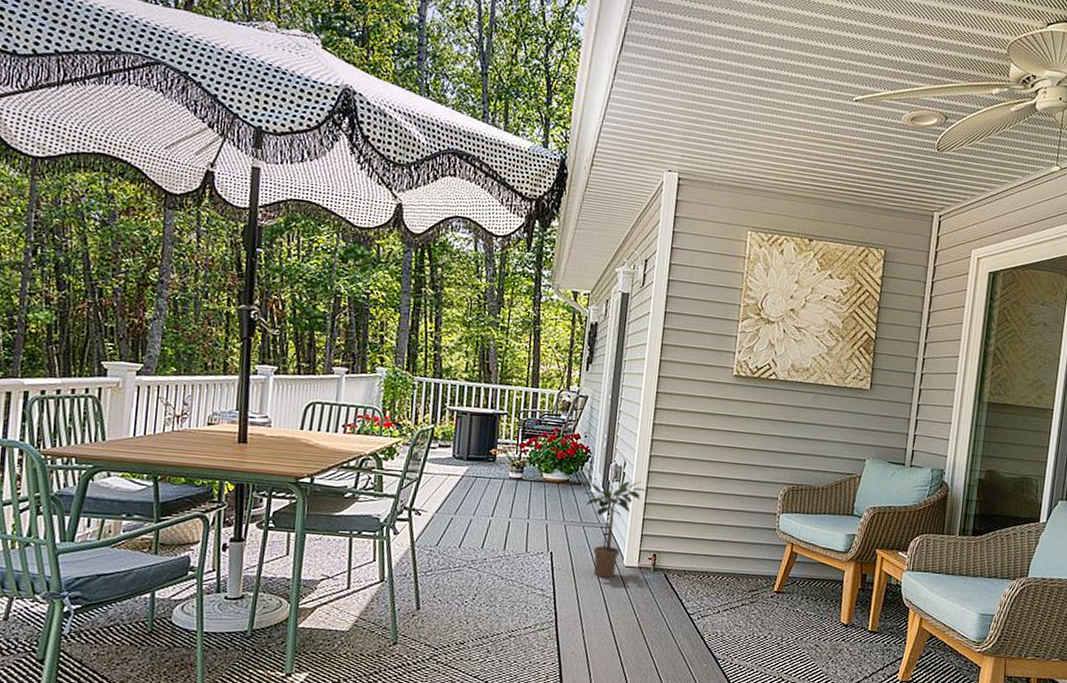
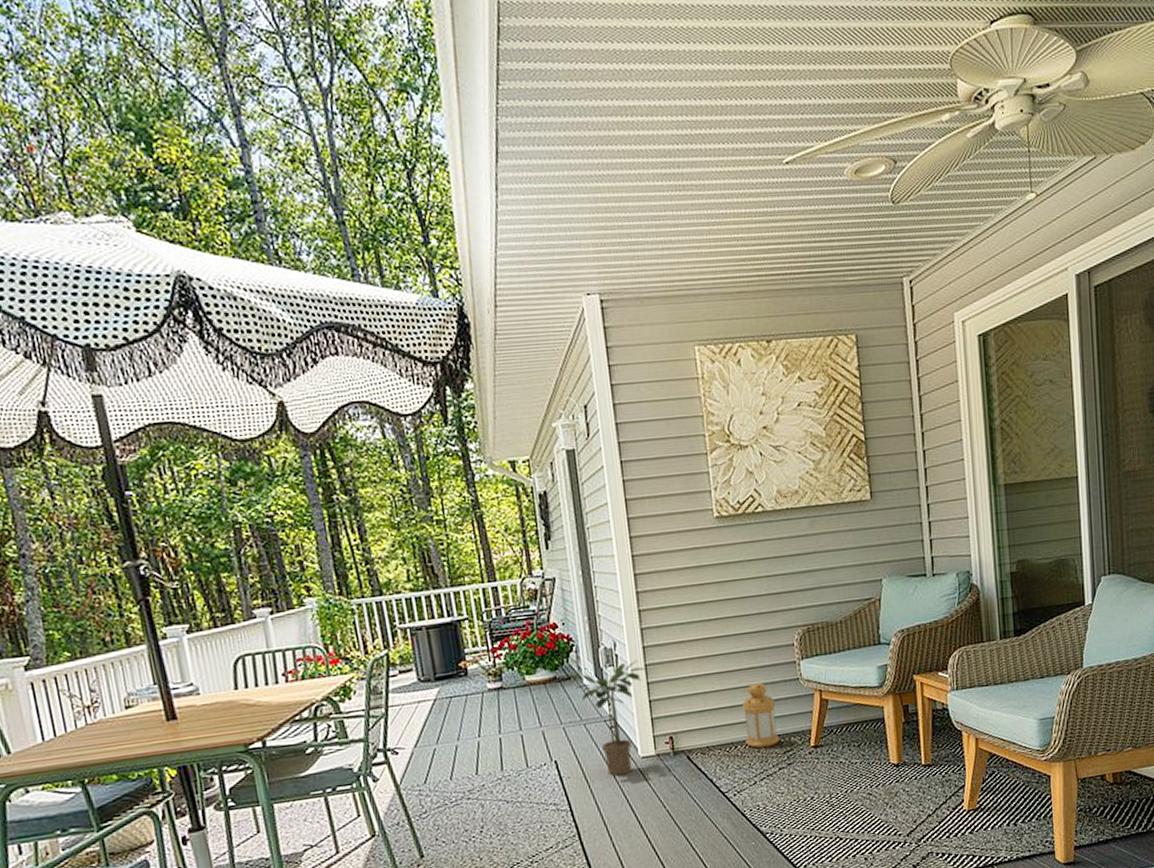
lantern: none [718,524,752,584] -> present [740,683,780,748]

